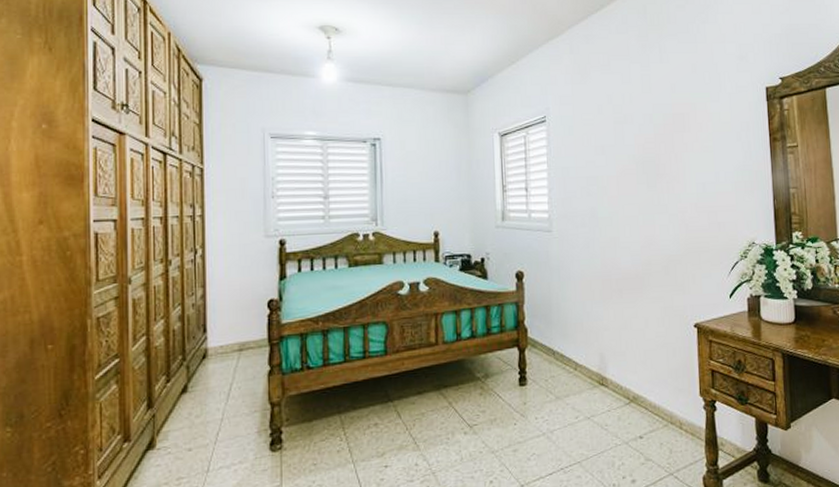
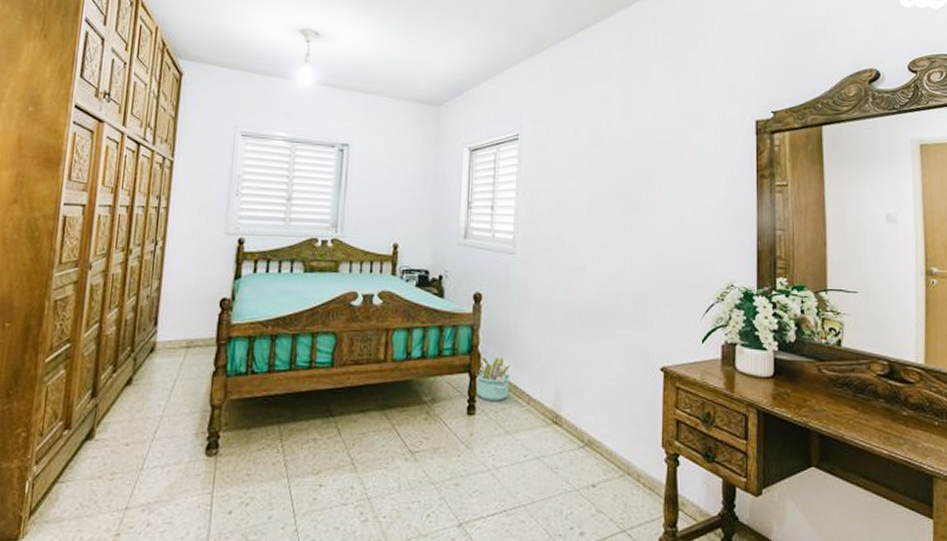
decorative plant: none [524,329,559,371] -> present [476,356,514,401]

